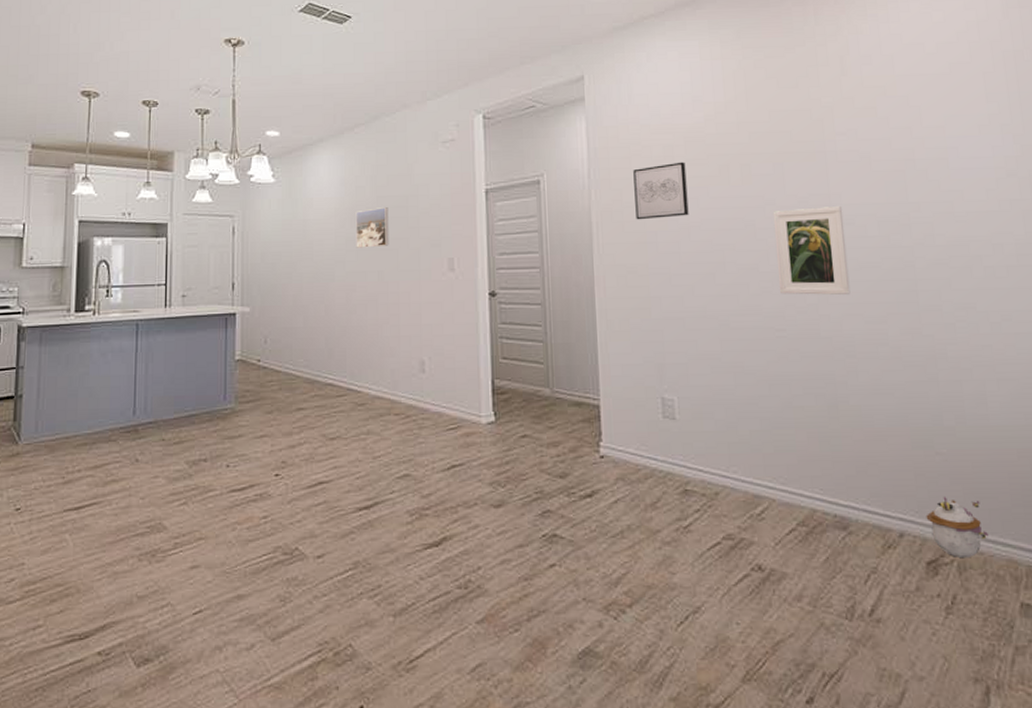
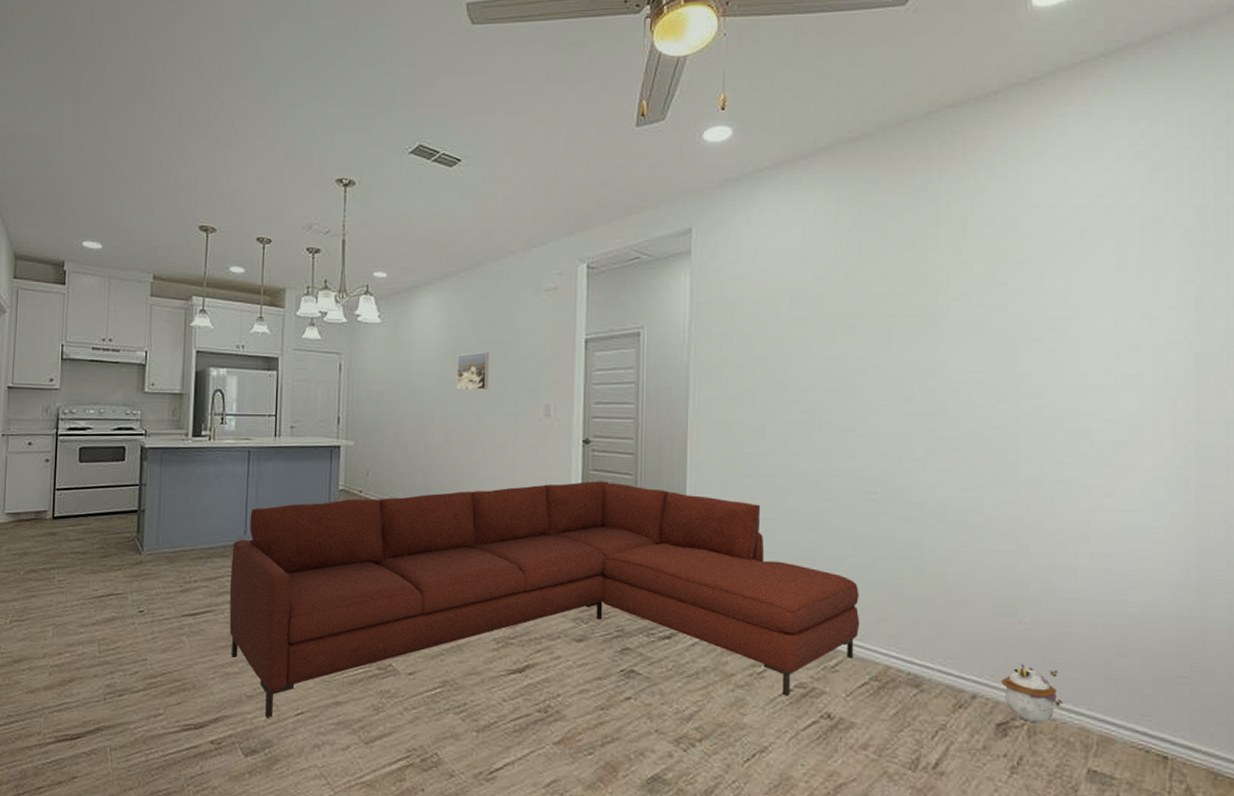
sofa: none [117,334,782,621] -> present [229,481,860,719]
wall art: present [633,162,689,220] -> none [734,320,789,377]
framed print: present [772,206,851,295] -> none [874,372,948,461]

